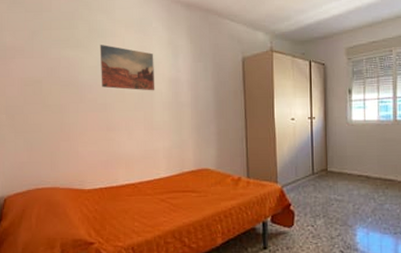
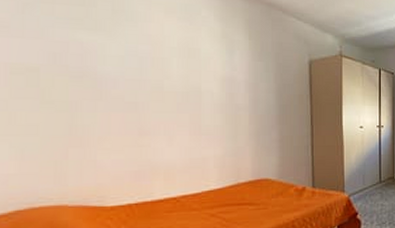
wall art: present [100,45,155,91] -> none [128,30,205,91]

